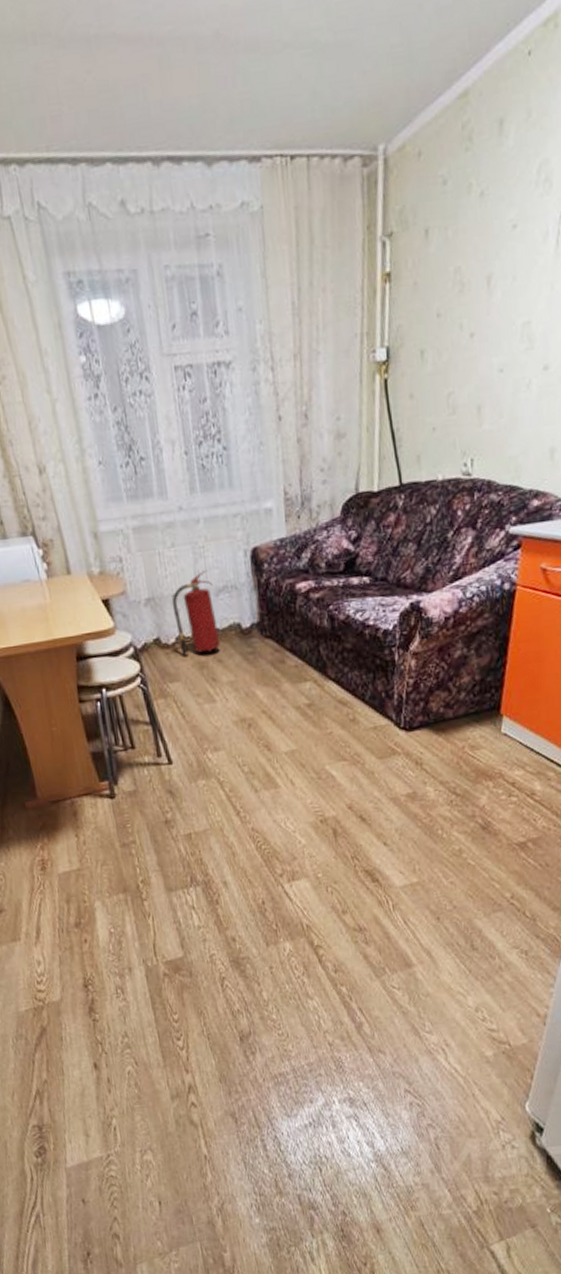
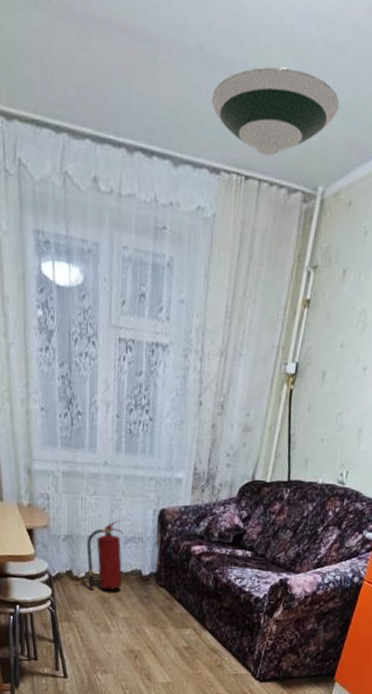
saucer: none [238,26,388,128] -> present [211,66,340,156]

